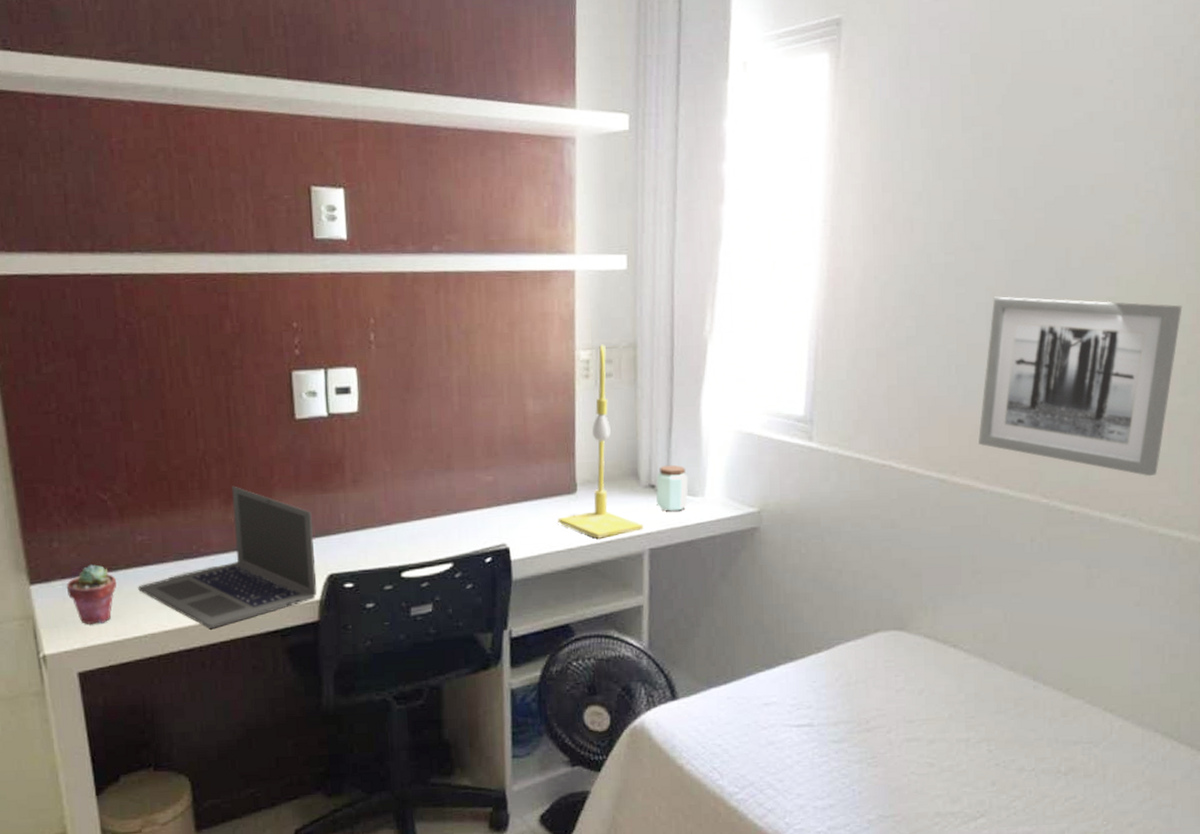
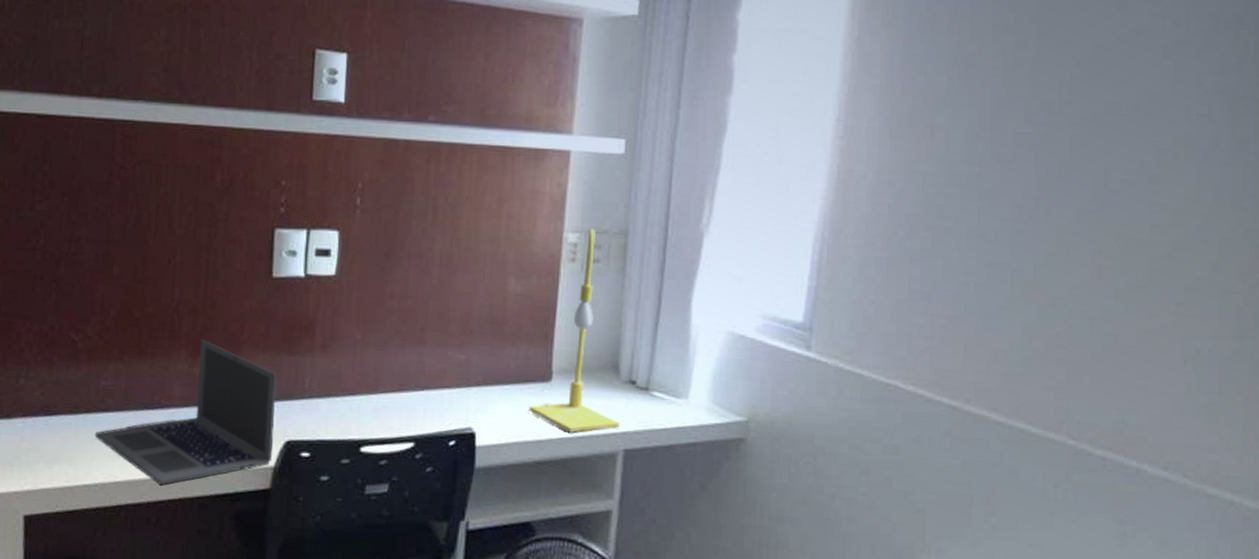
potted succulent: present [66,564,117,625] -> none [26,405,76,468]
peanut butter: present [656,464,689,511] -> none [636,361,672,412]
wall art: present [978,296,1182,477] -> none [998,213,1239,428]

